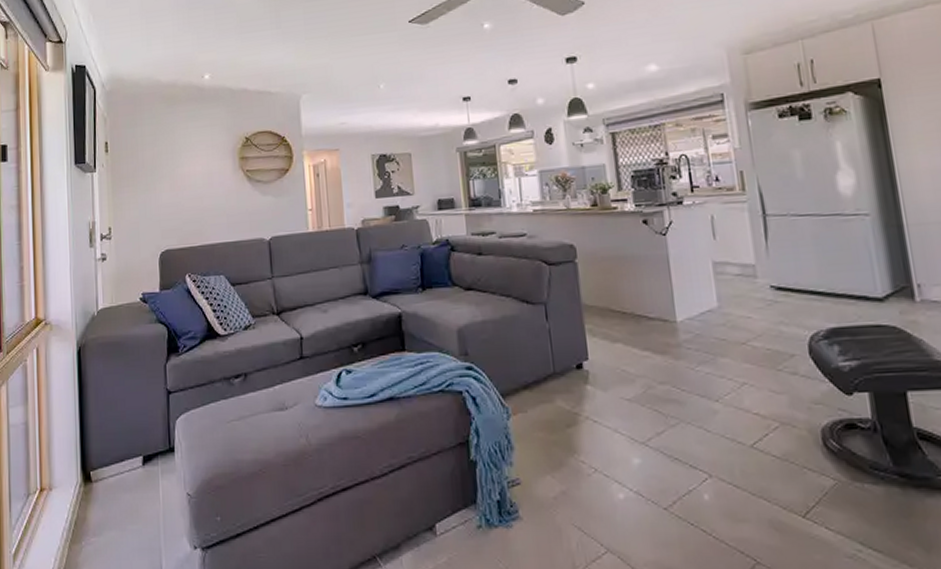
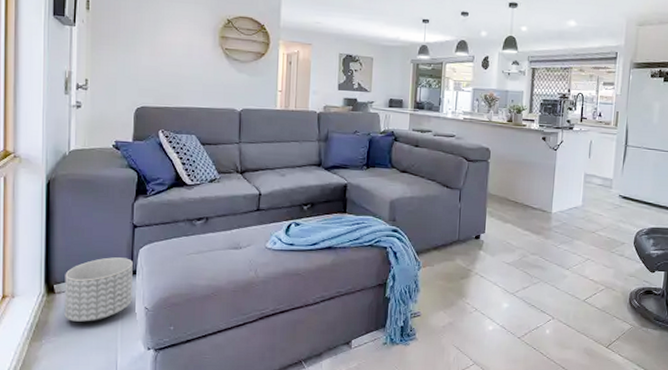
planter: none [101,432,172,516] -> present [64,257,133,322]

